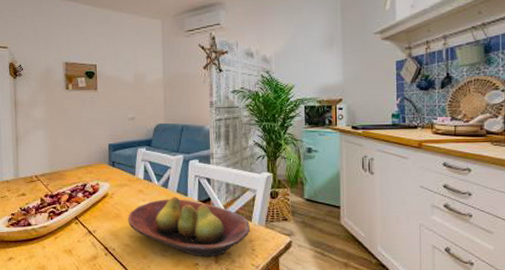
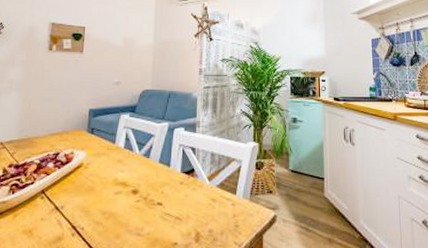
fruit bowl: present [128,196,250,257] -> none [102,167,234,236]

